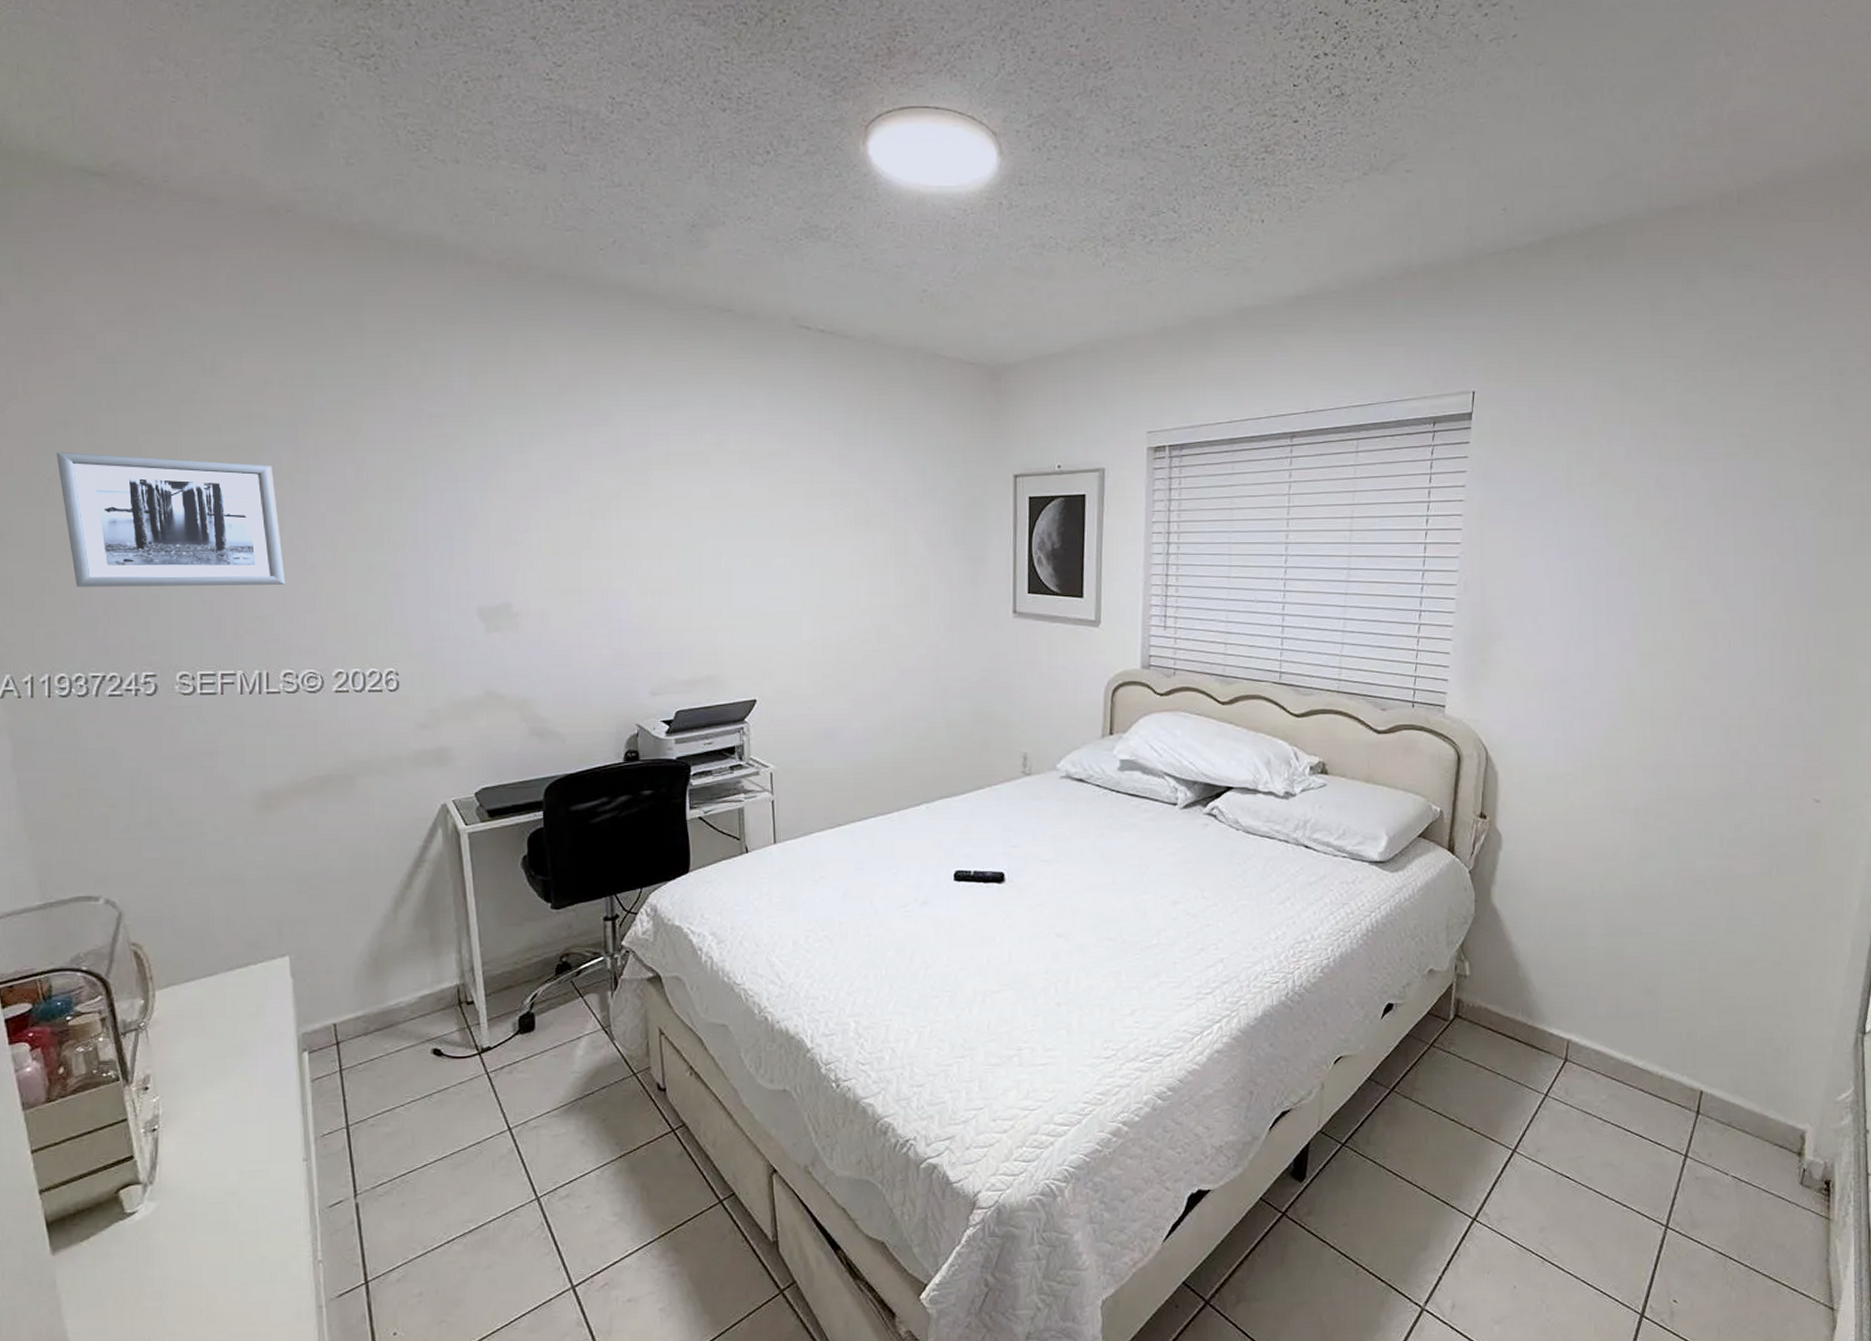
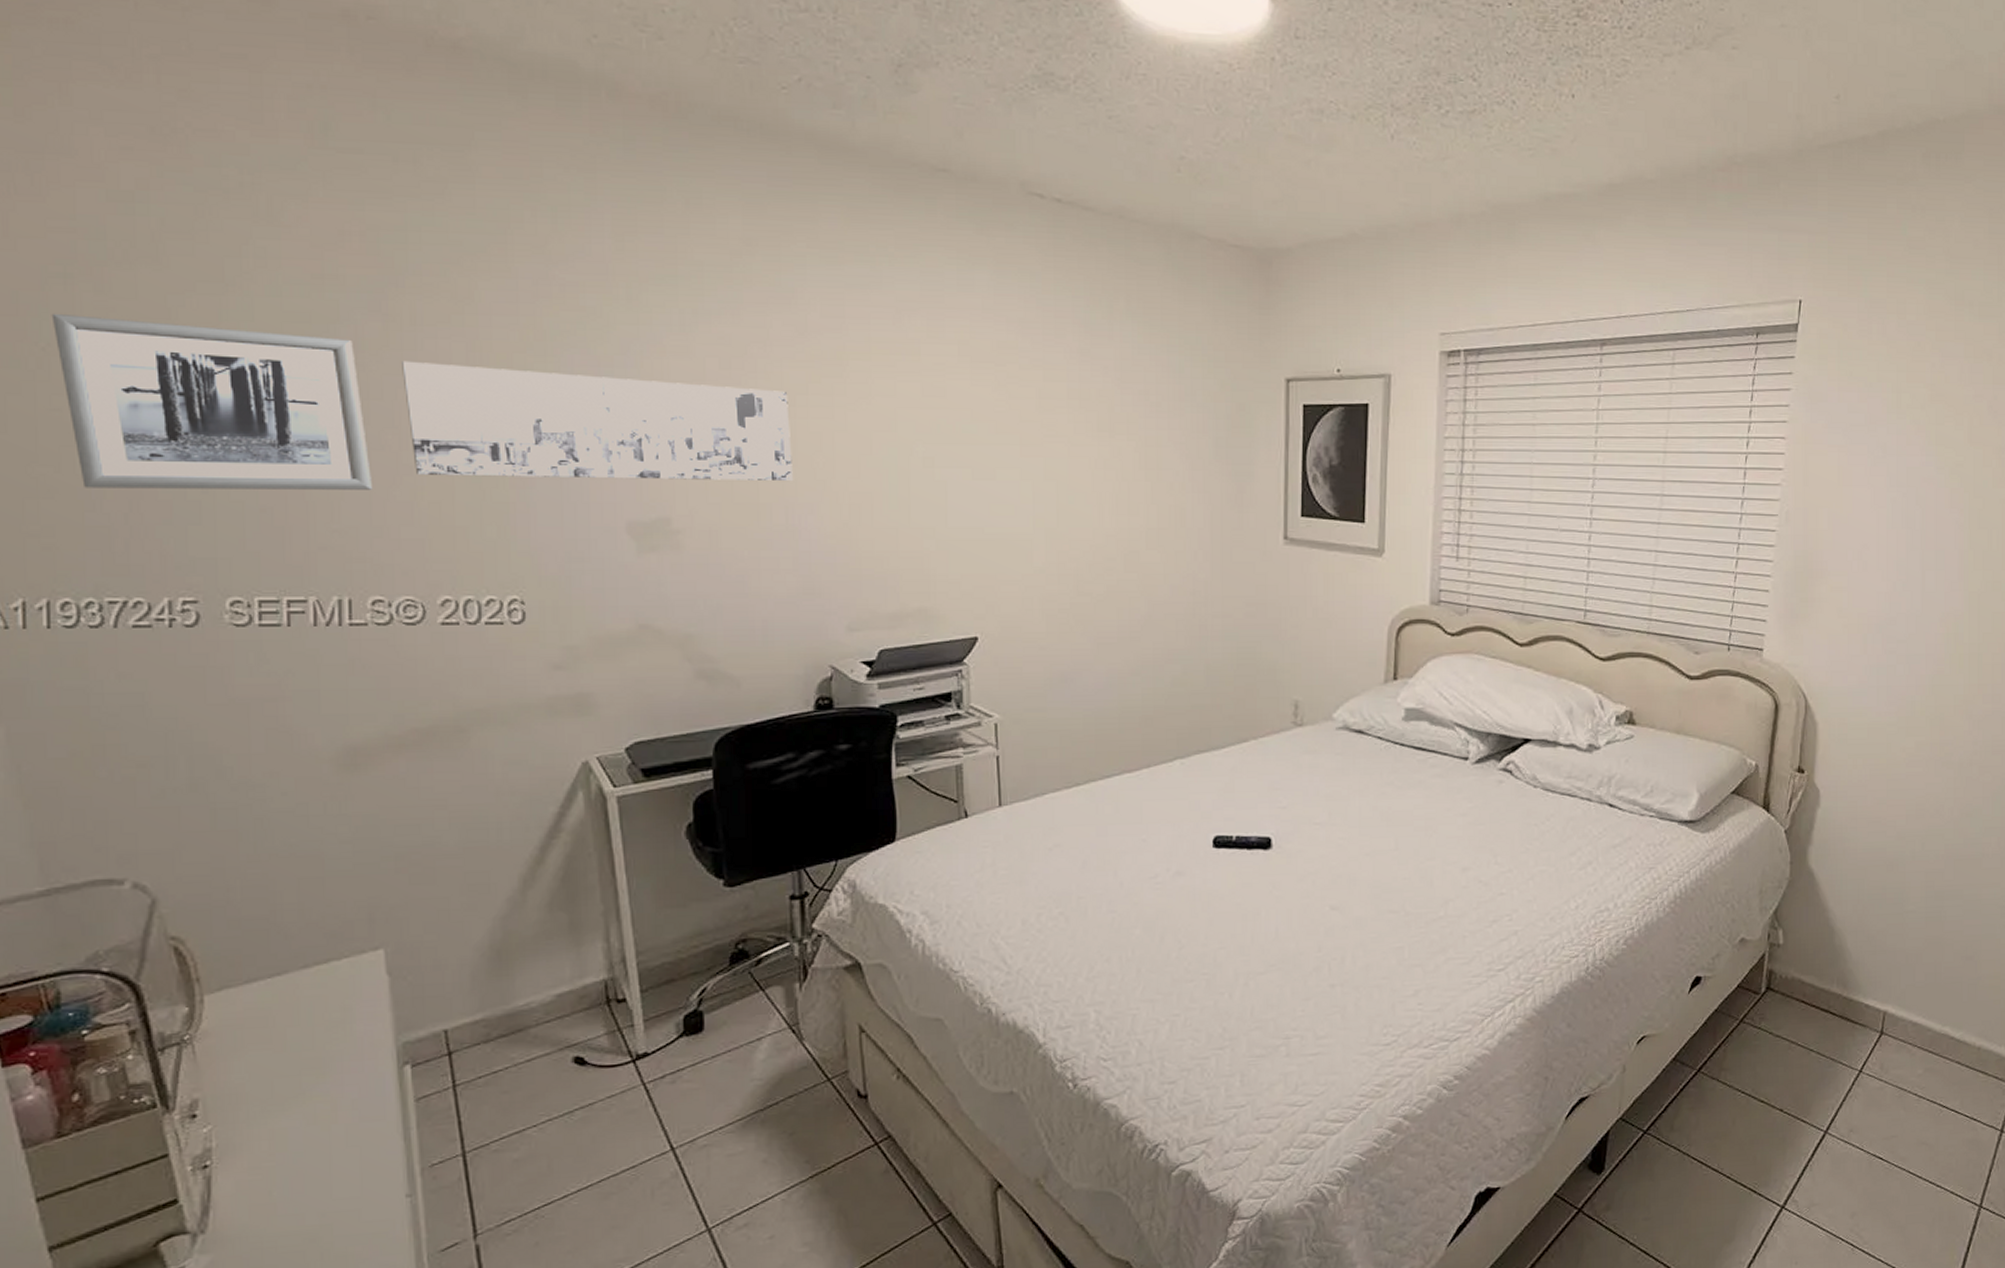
wall art: none [308,481,607,572] -> present [402,360,793,481]

